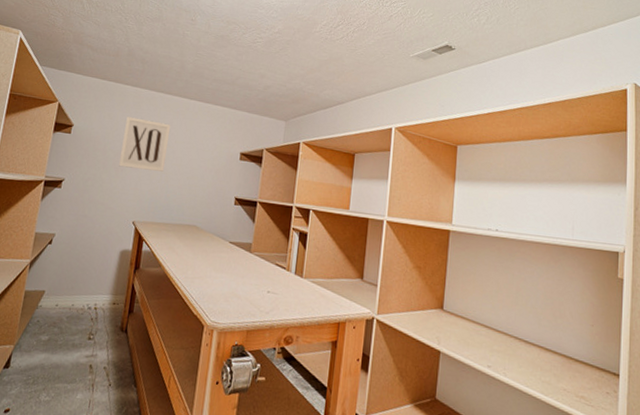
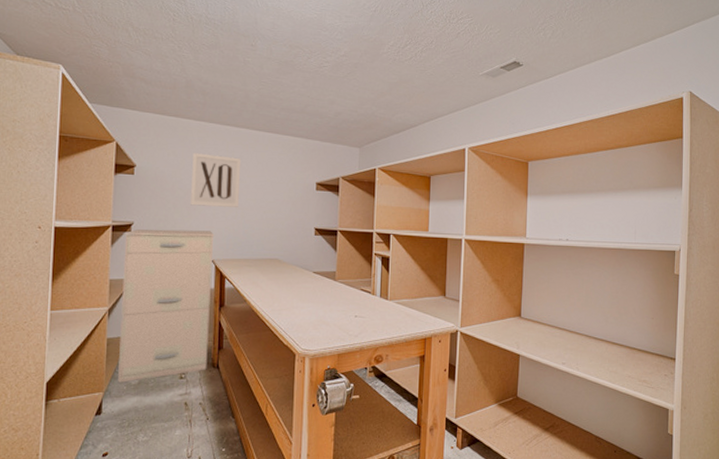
filing cabinet: none [29,186,138,337] -> present [118,229,214,383]

